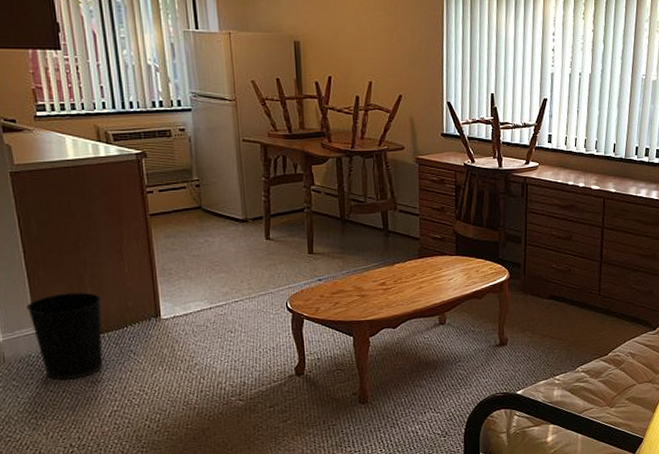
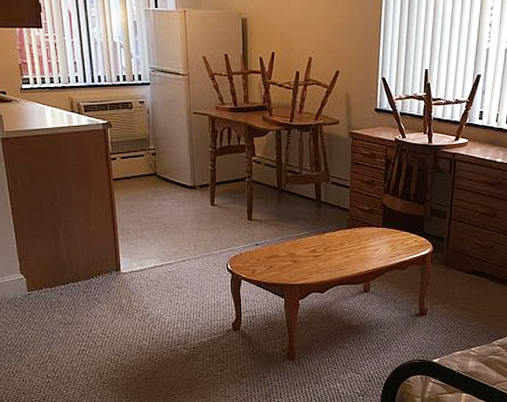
wastebasket: present [26,292,103,380] -> none [13,246,73,321]

